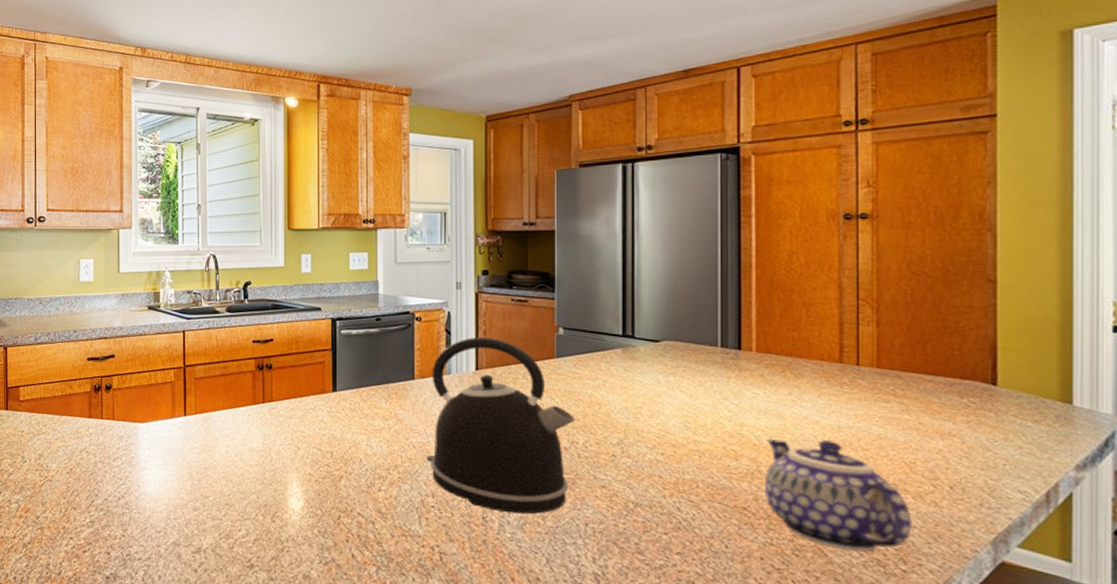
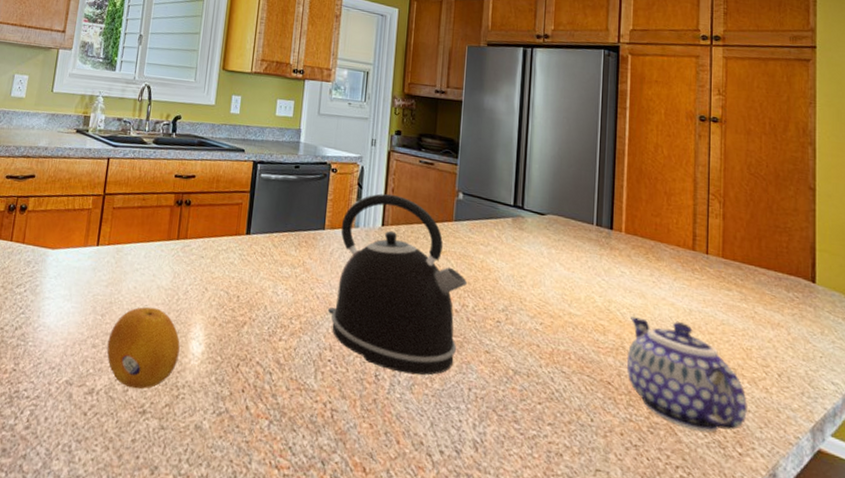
fruit: none [208,469,279,546] -> present [106,307,180,390]

